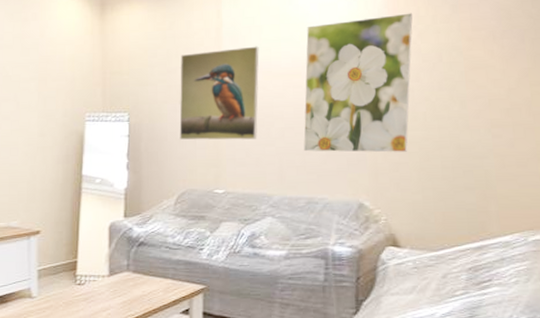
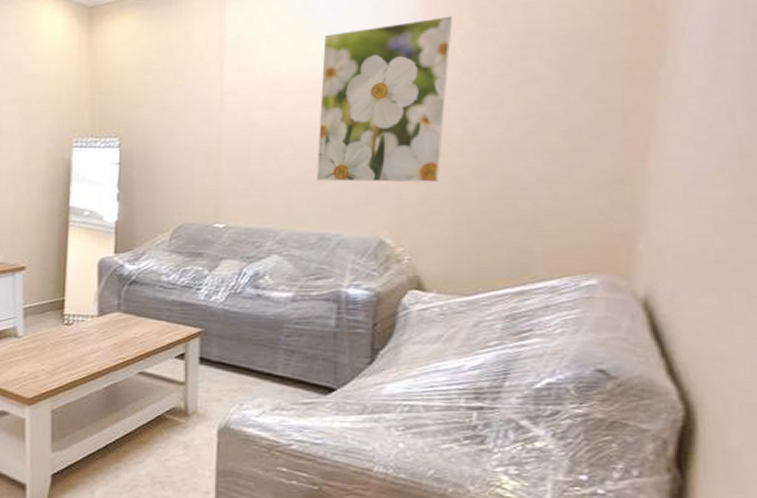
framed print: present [179,46,259,140] -> none [176,59,268,169]

